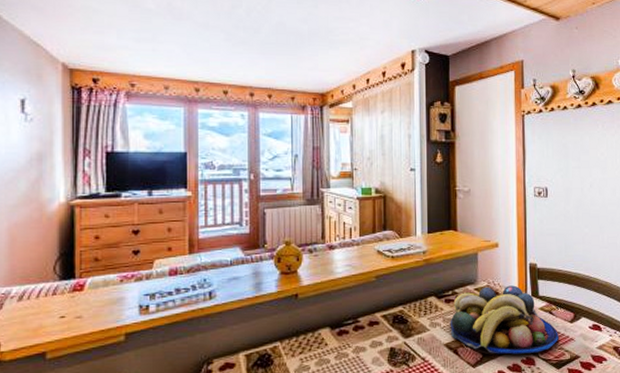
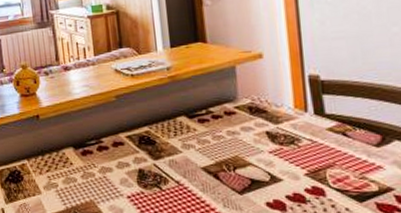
fruit bowl: present [450,285,558,354] -> none [206,102,359,182]

